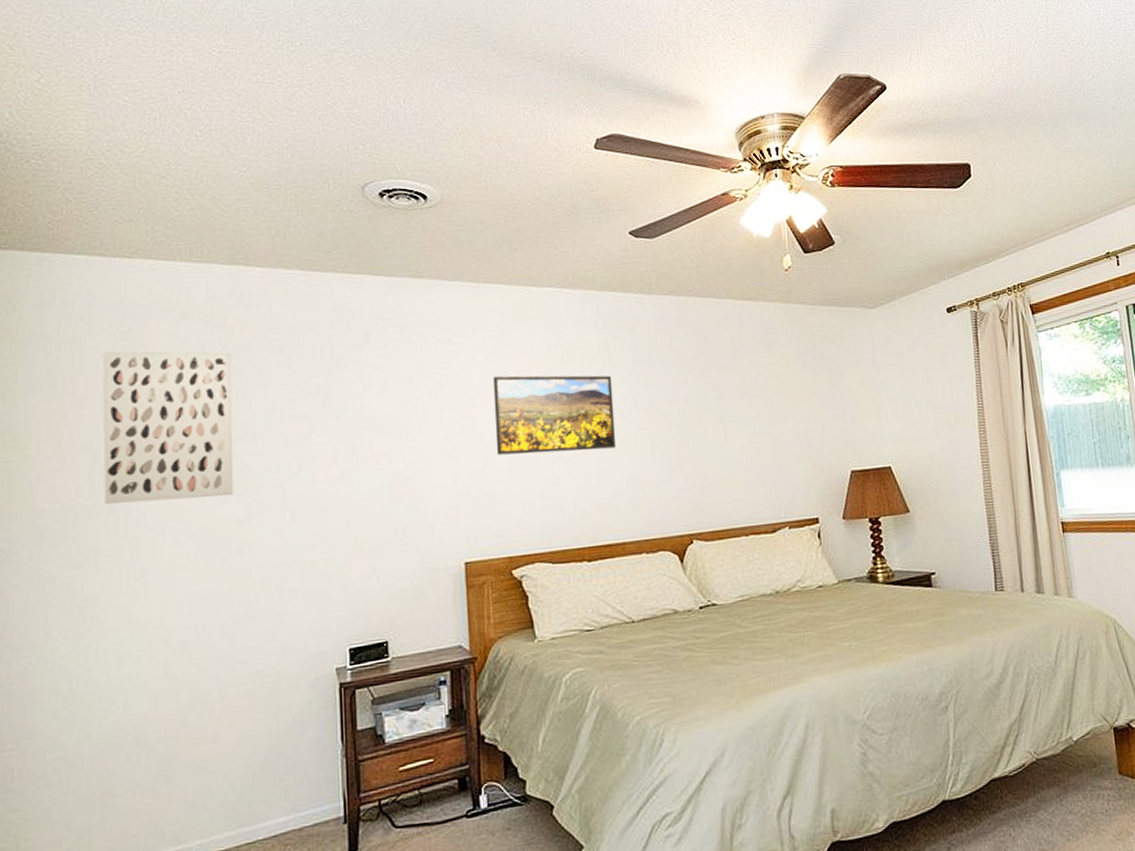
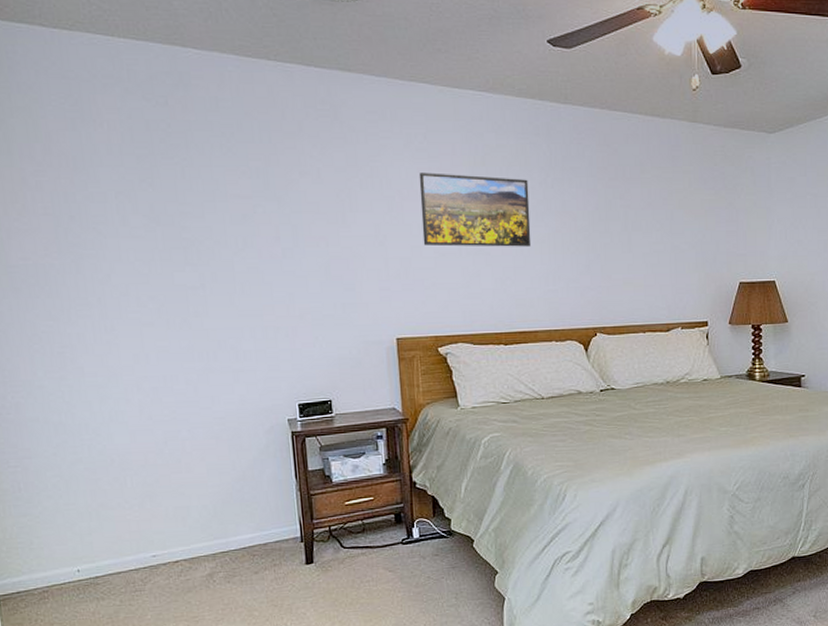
wall art: present [103,351,234,505] -> none [54,122,188,265]

